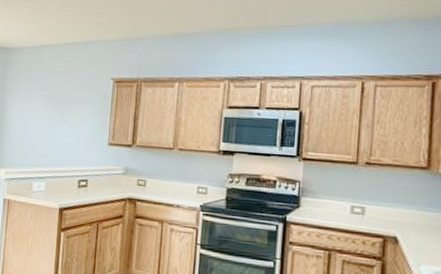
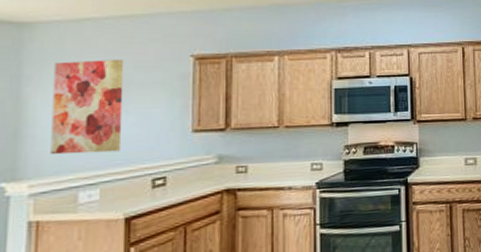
wall art: none [18,79,67,155] -> present [50,60,124,155]

